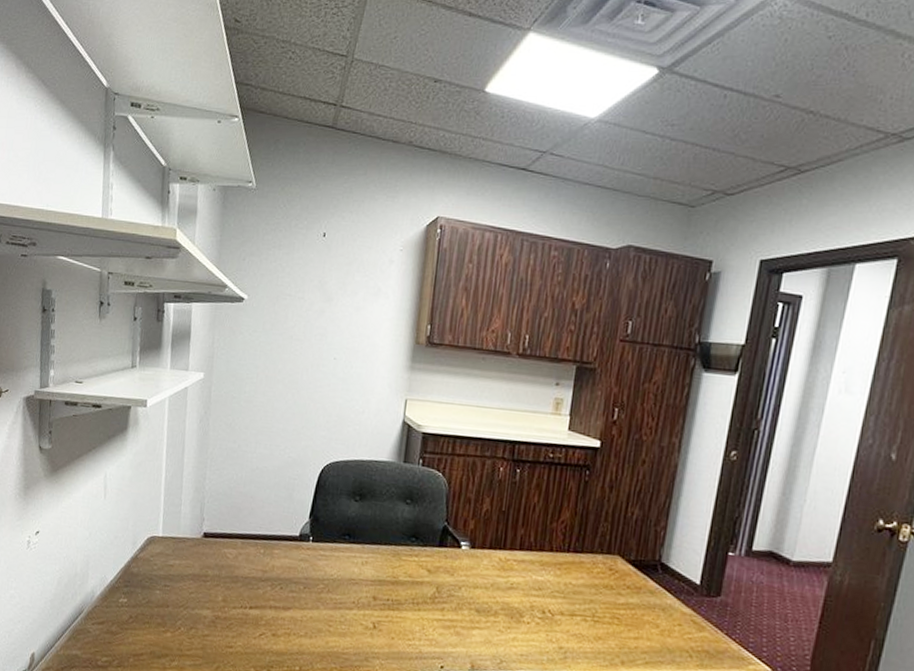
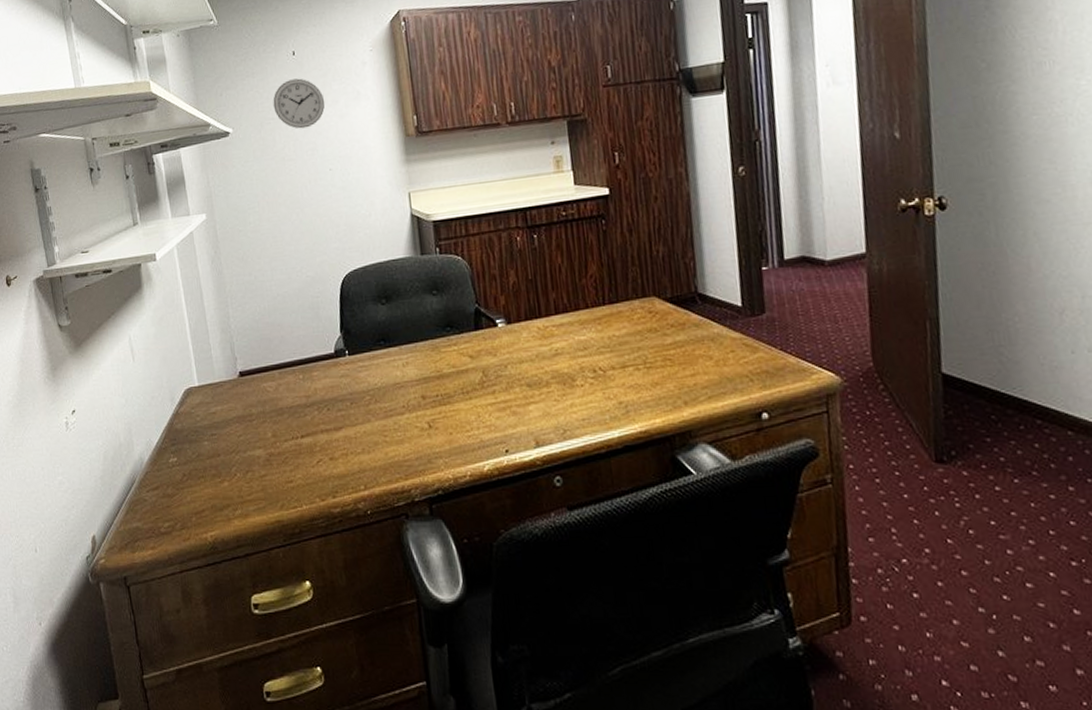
wall clock: none [292,260,345,313] -> present [273,78,325,129]

